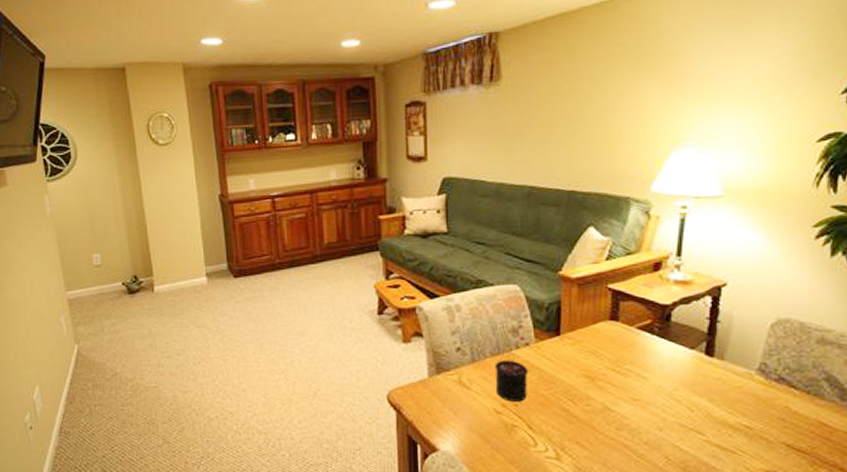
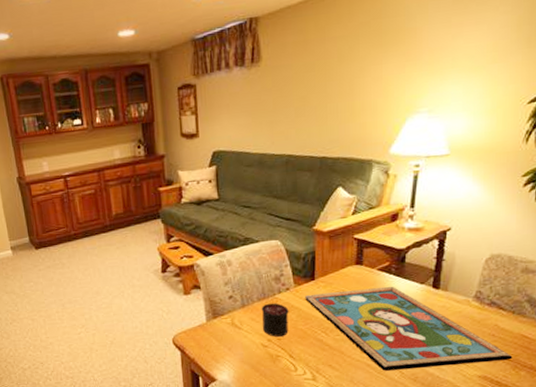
framed painting: none [548,349,809,455] -> present [305,286,513,371]

